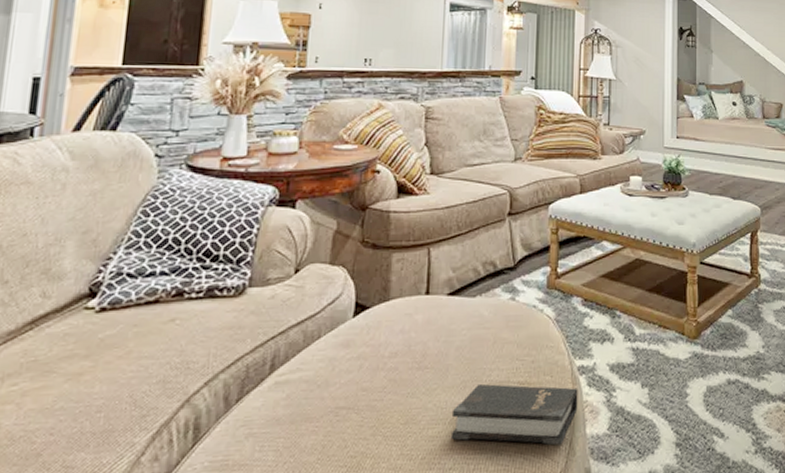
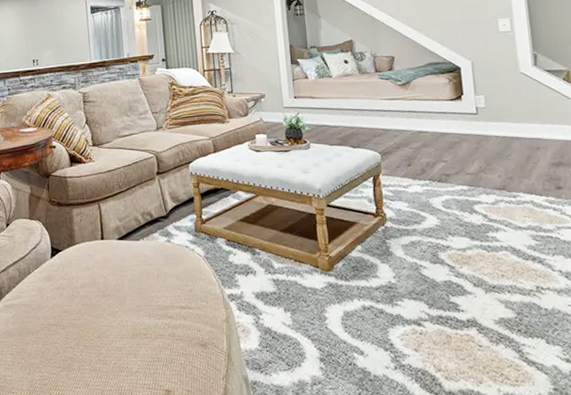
hardback book: present [450,383,578,445] -> none [132,308,232,357]

